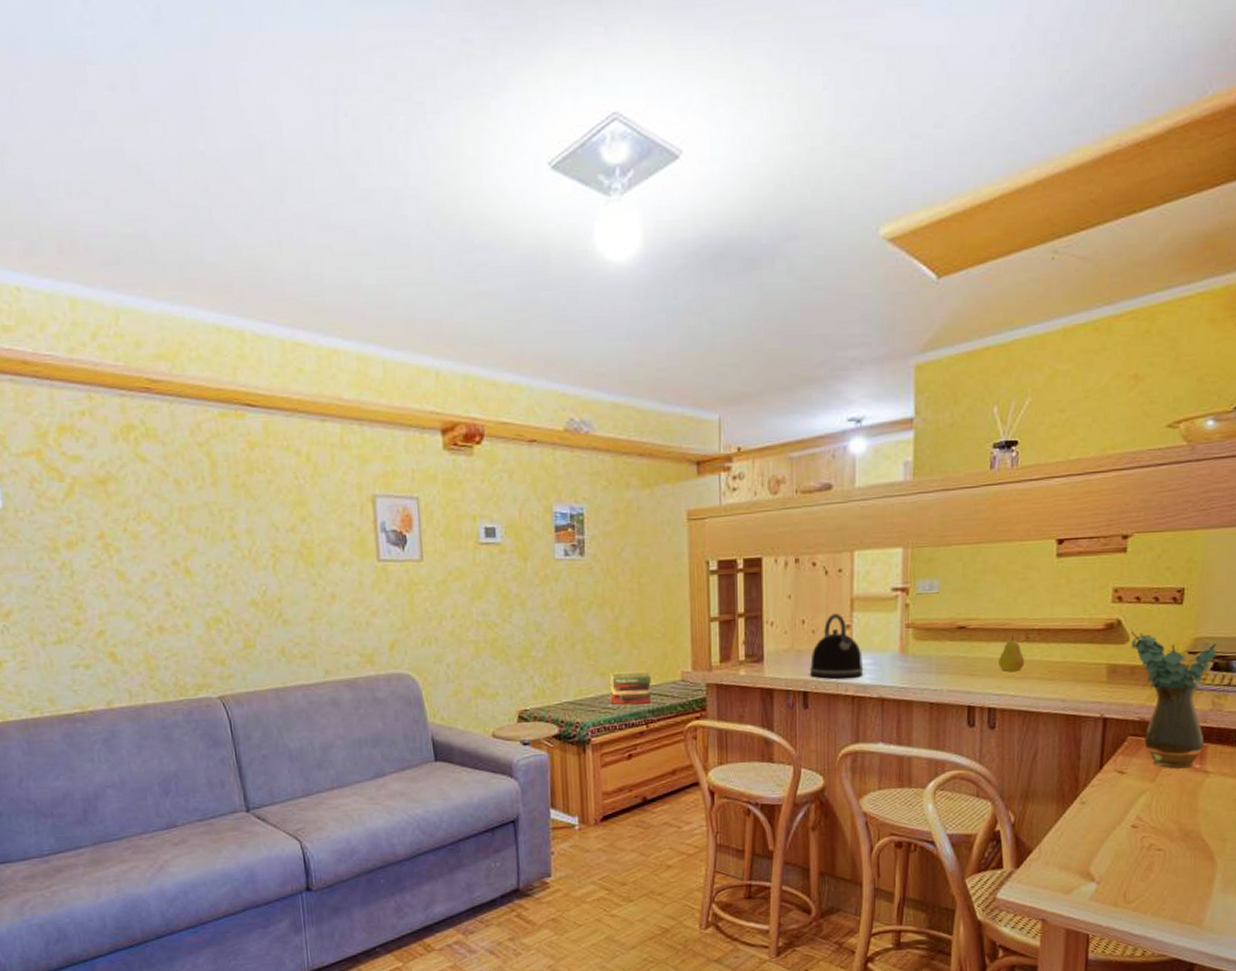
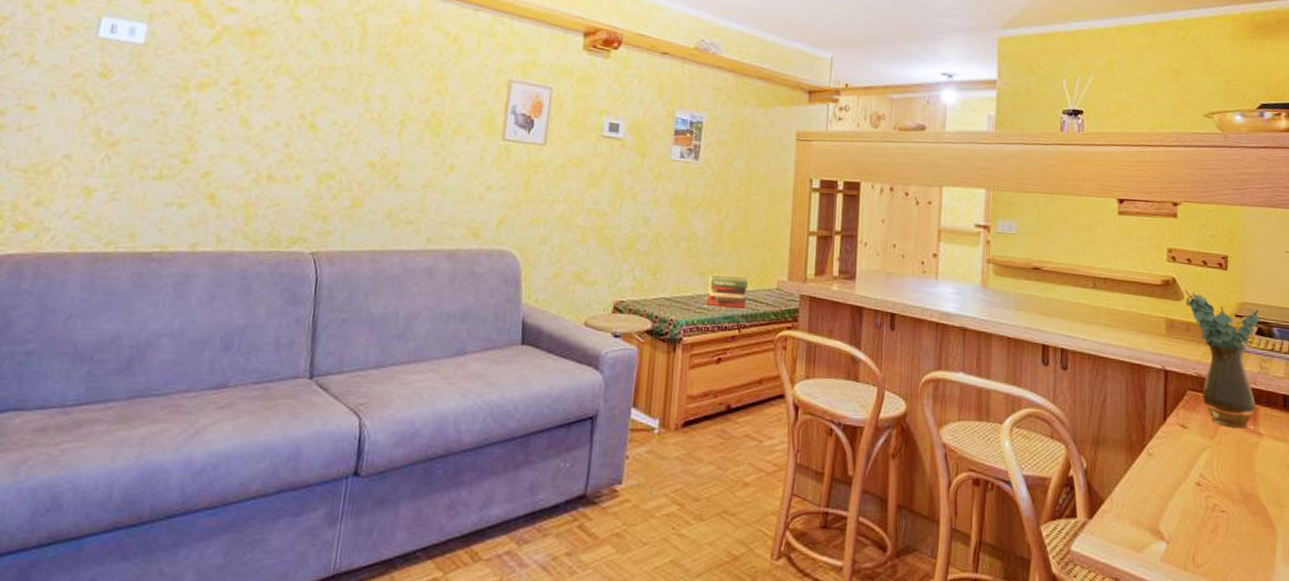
kettle: present [809,614,864,679] -> none [897,242,948,305]
fruit: present [999,635,1025,672] -> none [1070,281,1093,316]

